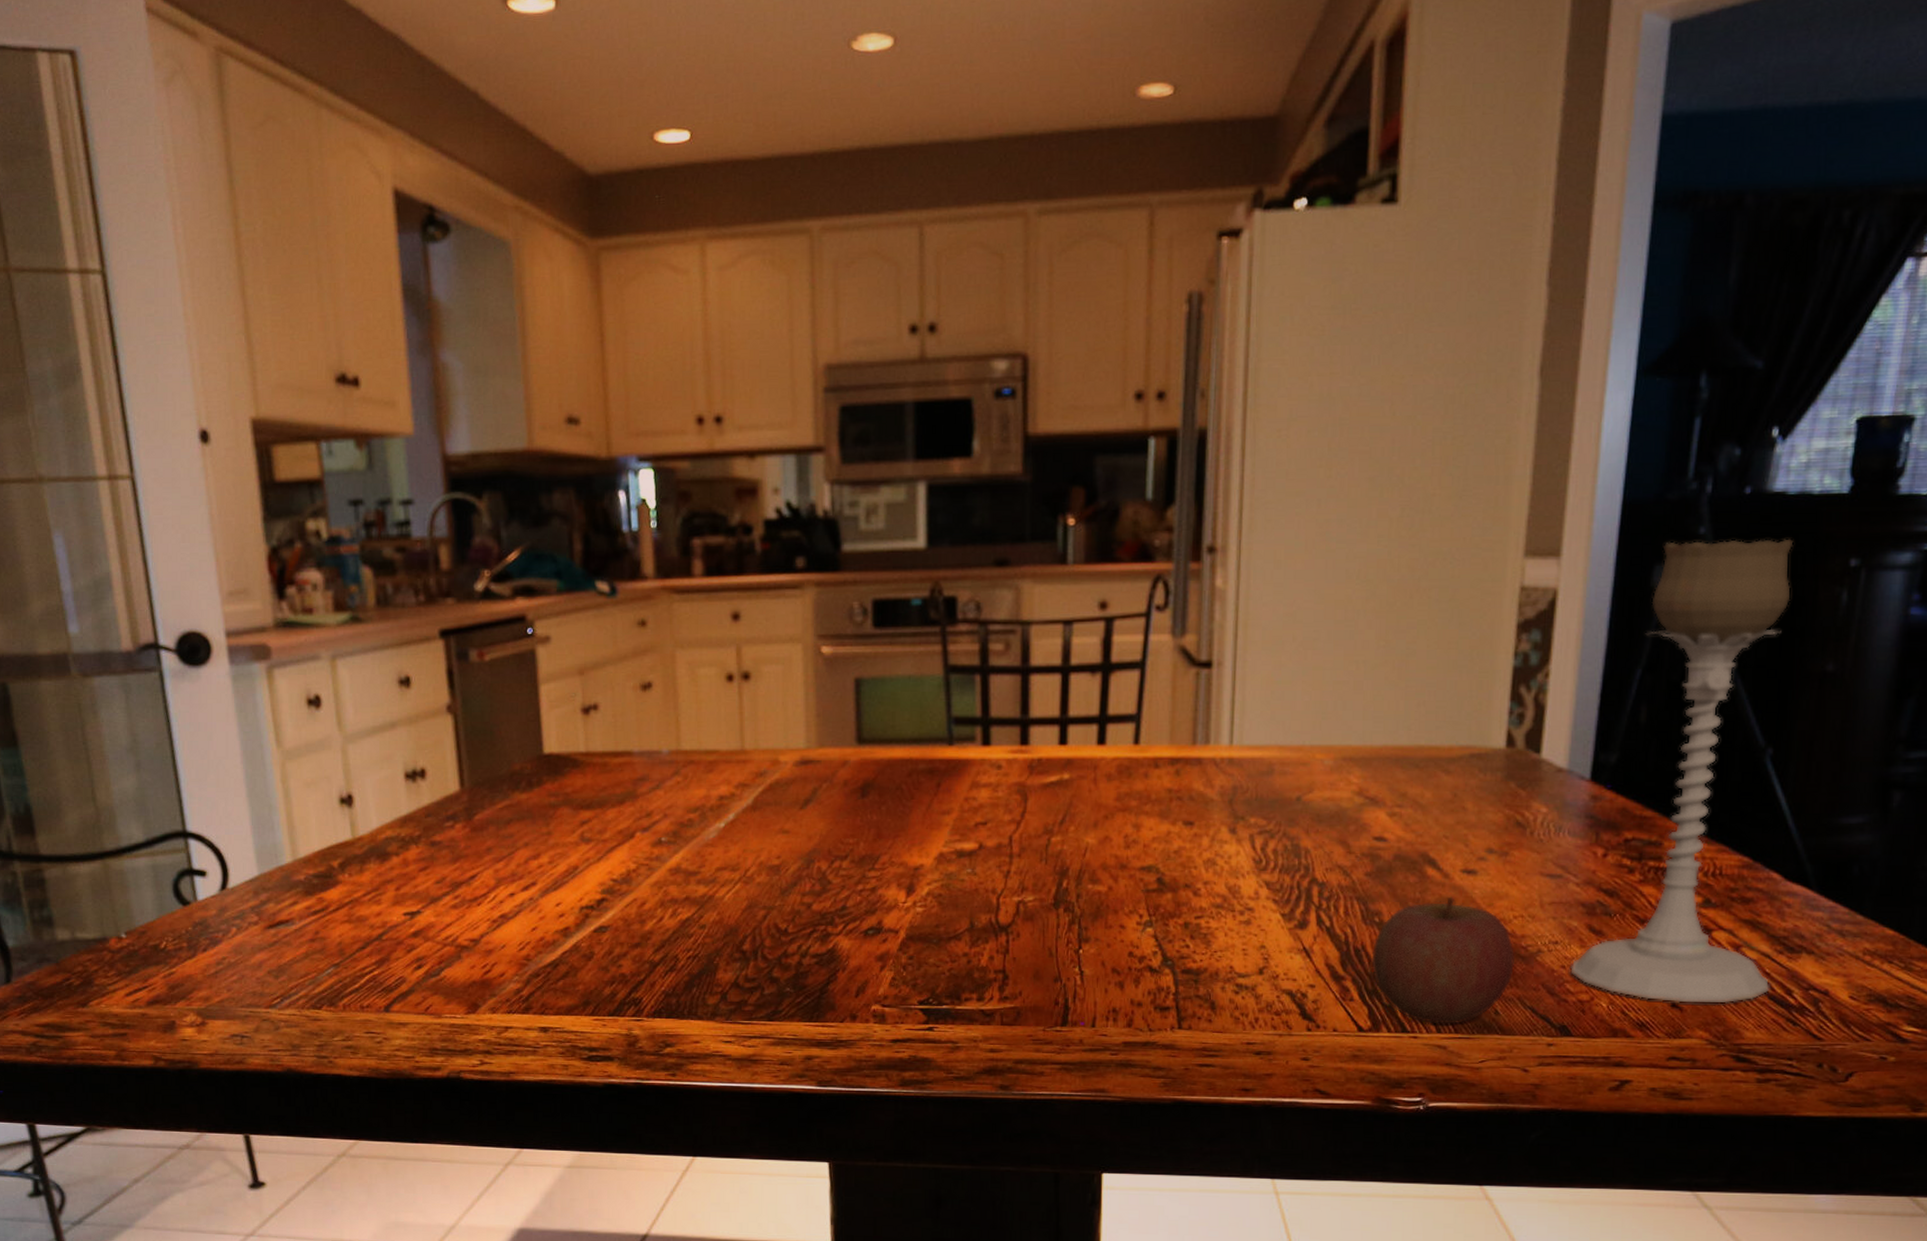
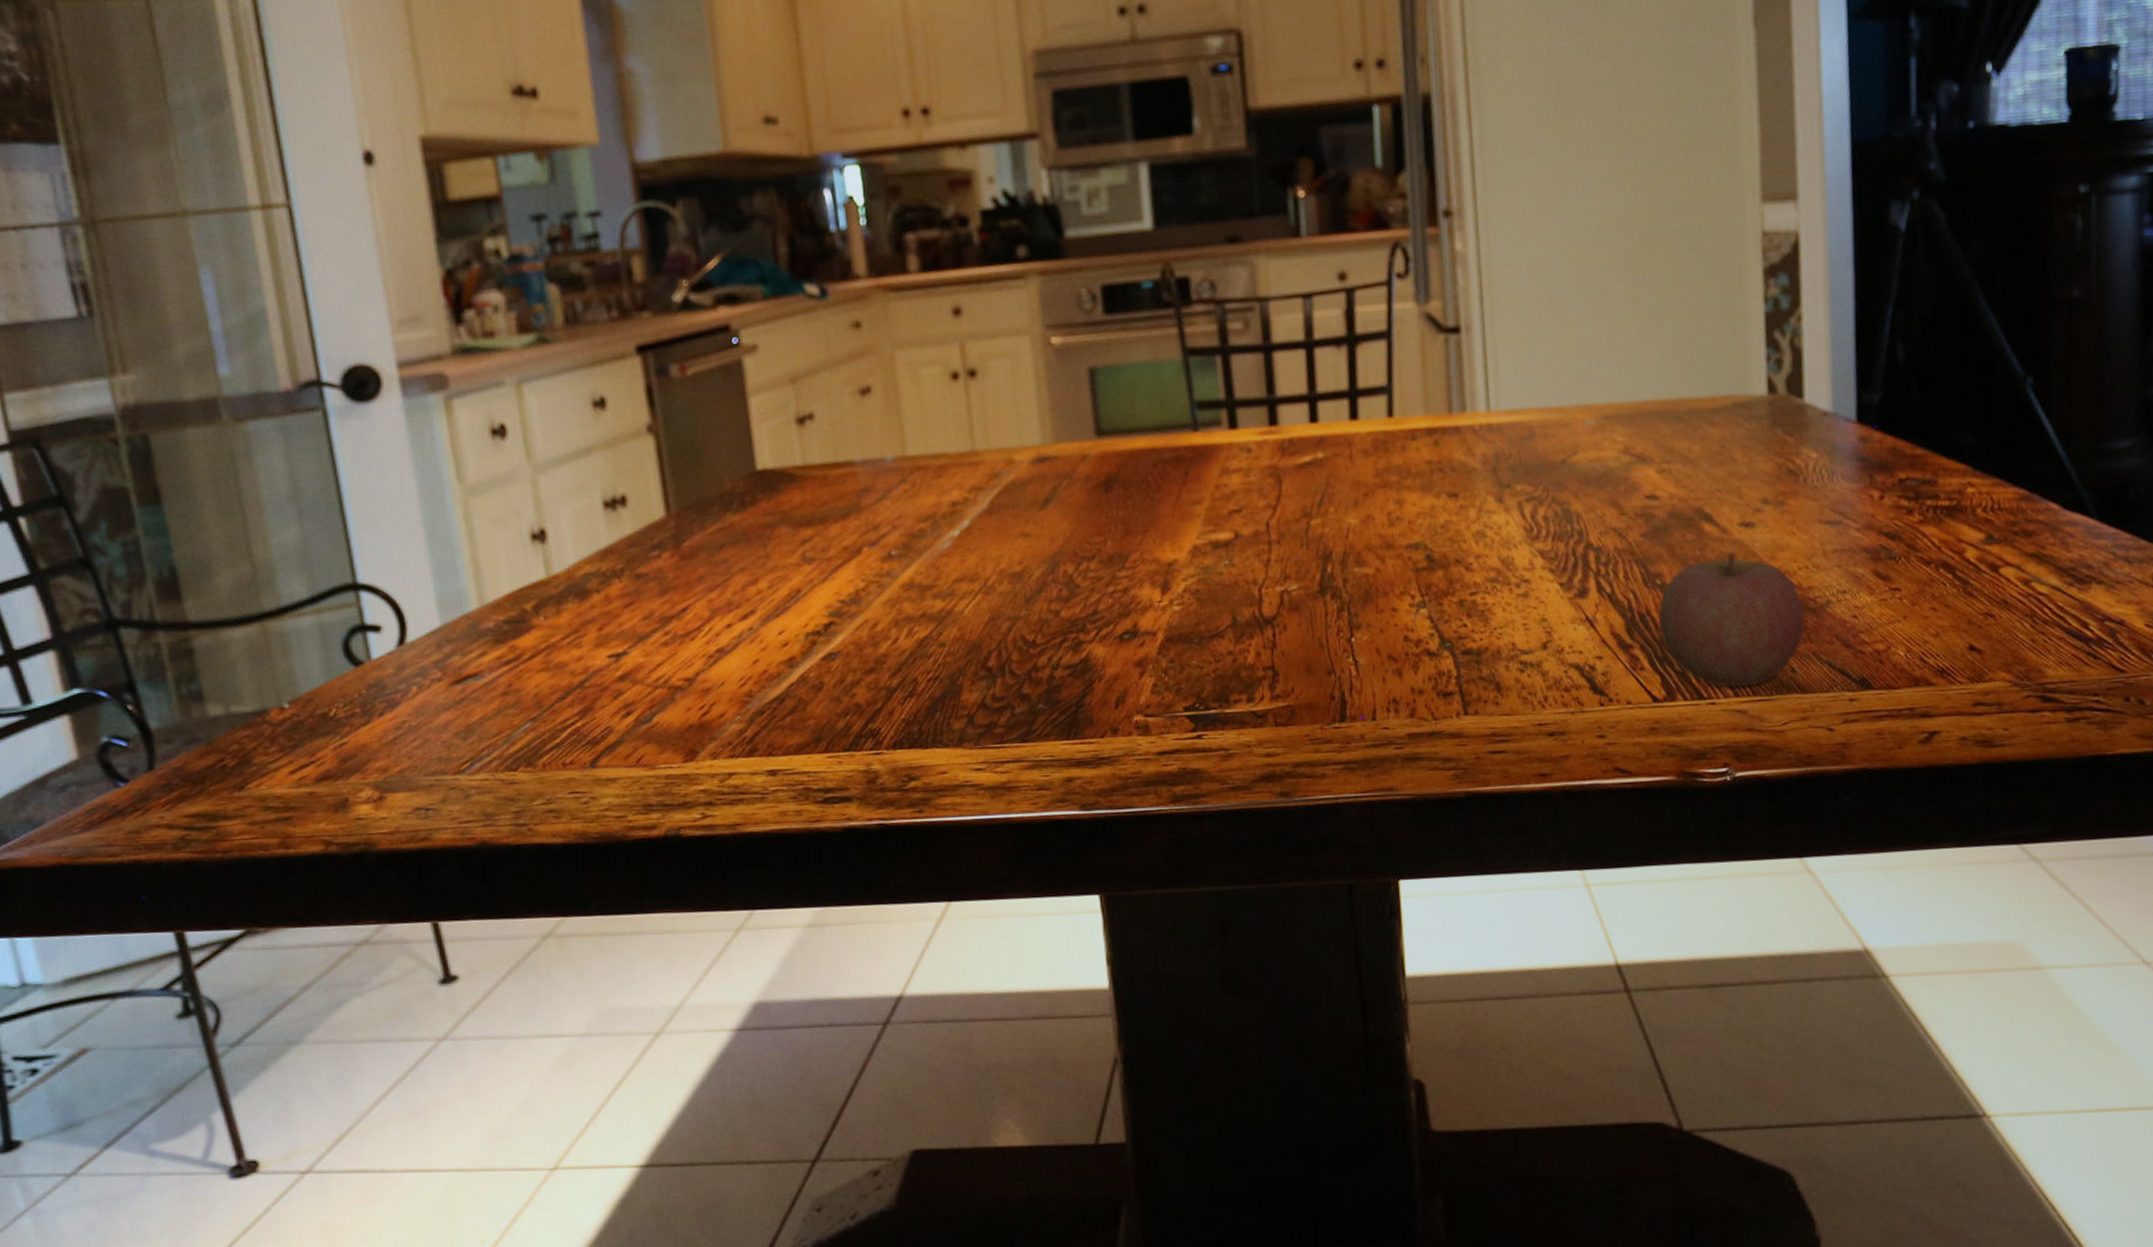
candle holder: present [1570,539,1794,1004] -> none [1862,169,2066,645]

